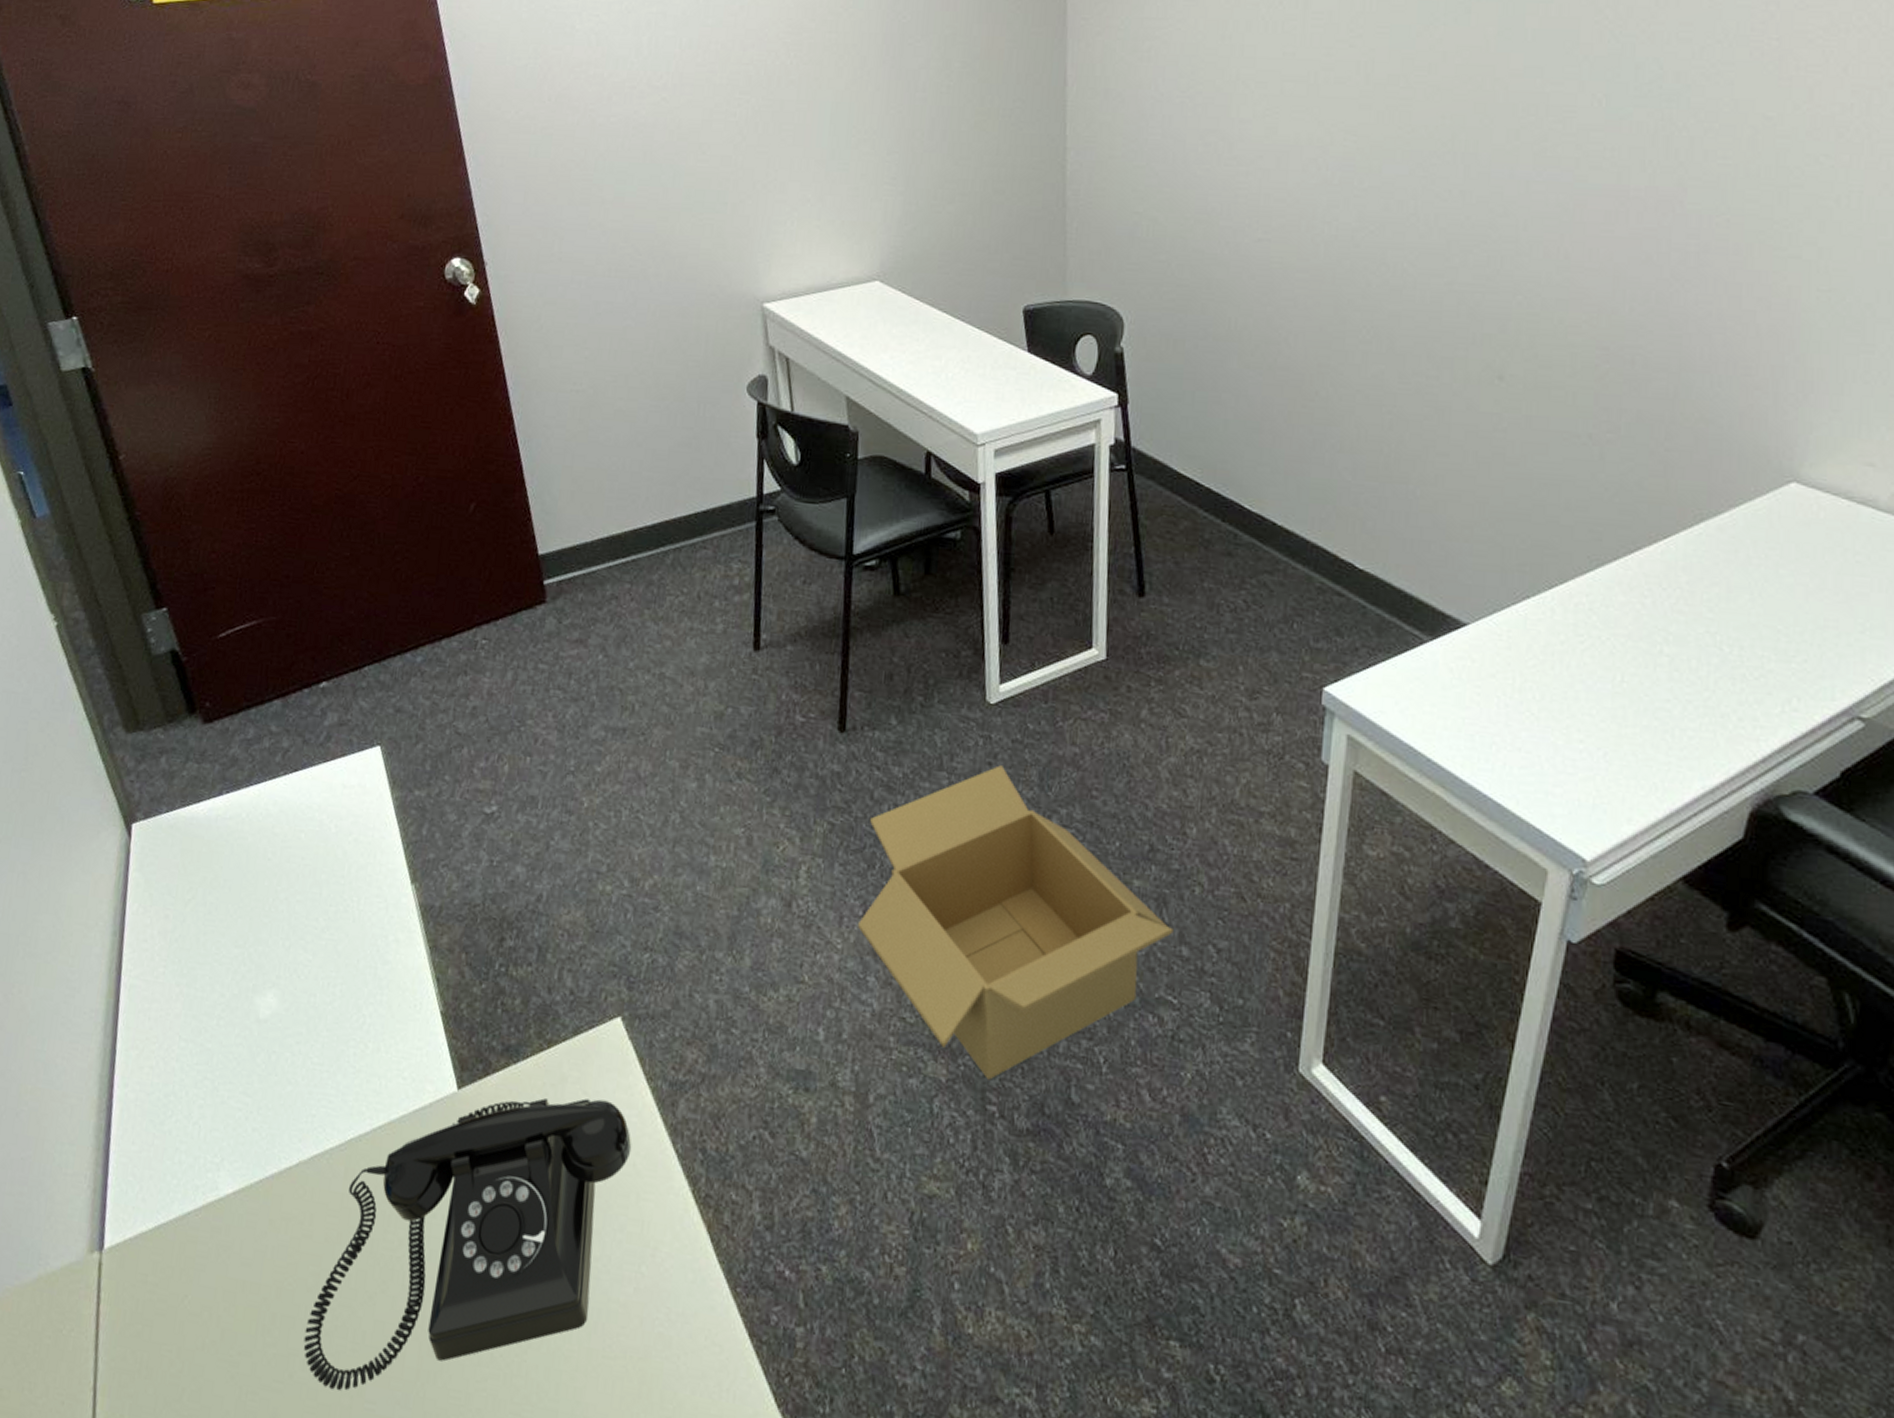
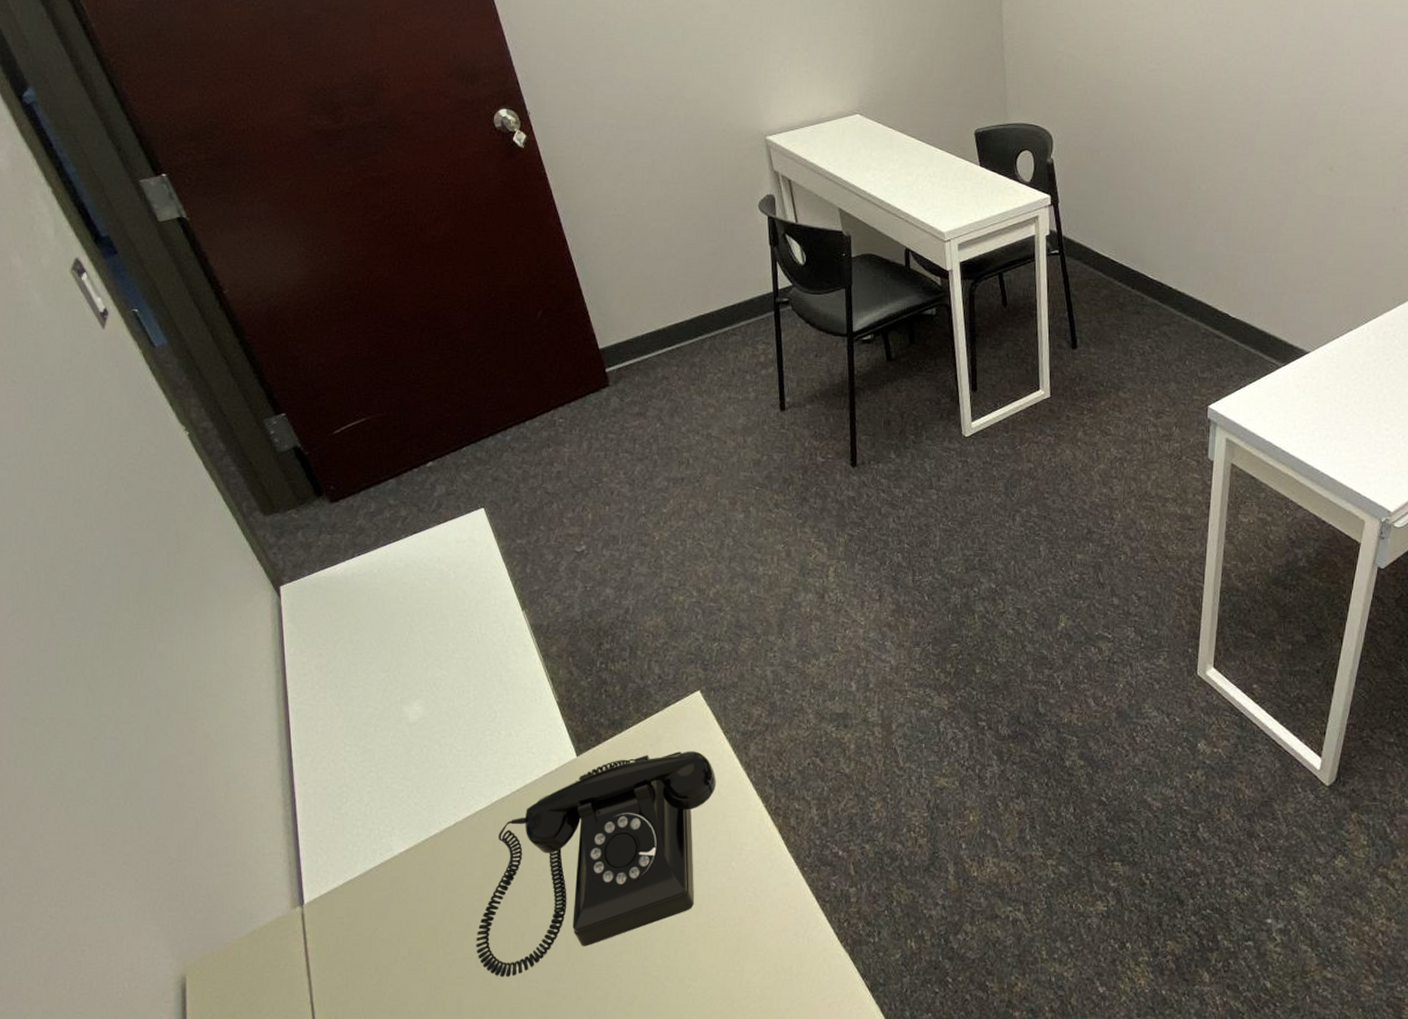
cardboard box: present [858,765,1174,1080] -> none [876,481,1107,705]

